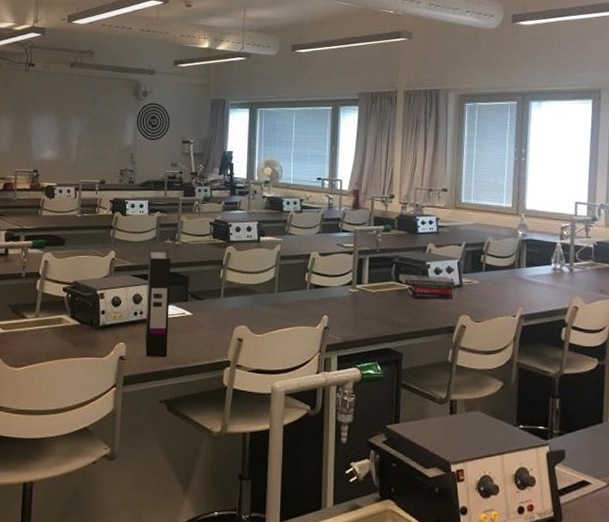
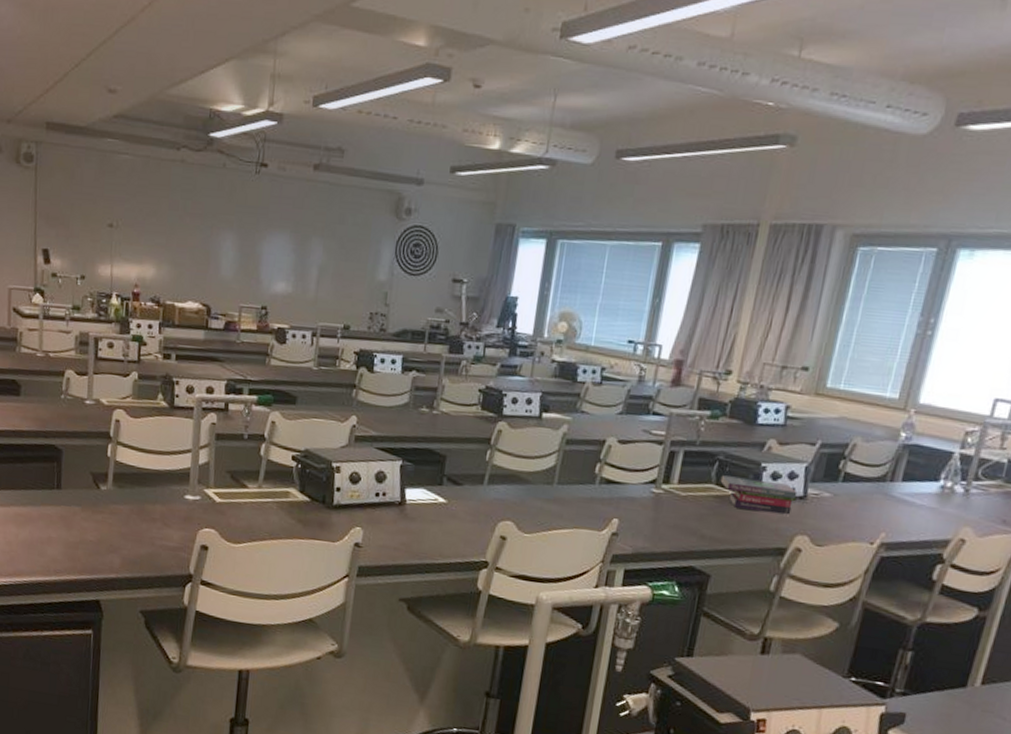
binder: present [145,246,171,357] -> none [386,413,426,550]

